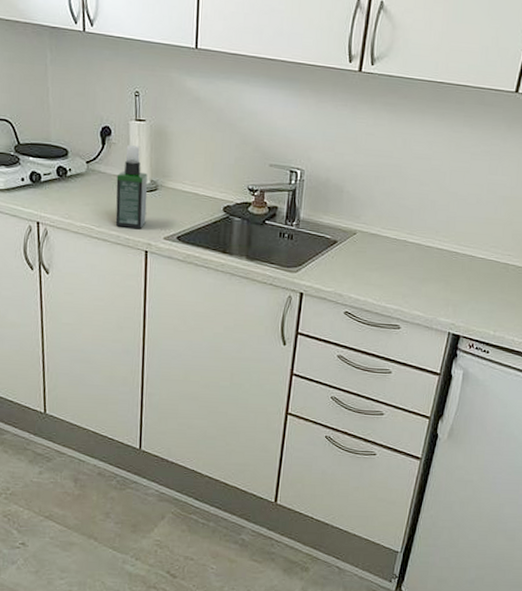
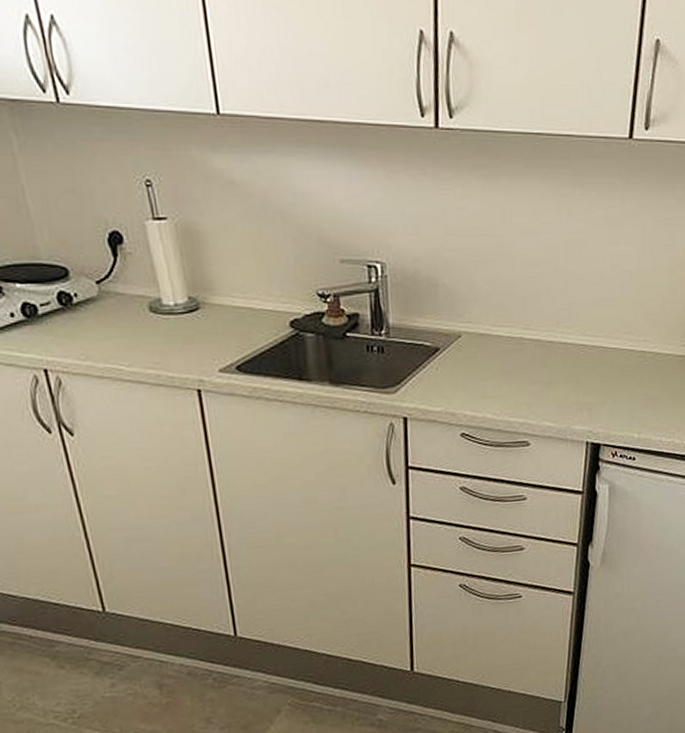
spray bottle: present [115,145,148,229] -> none [141,253,192,363]

